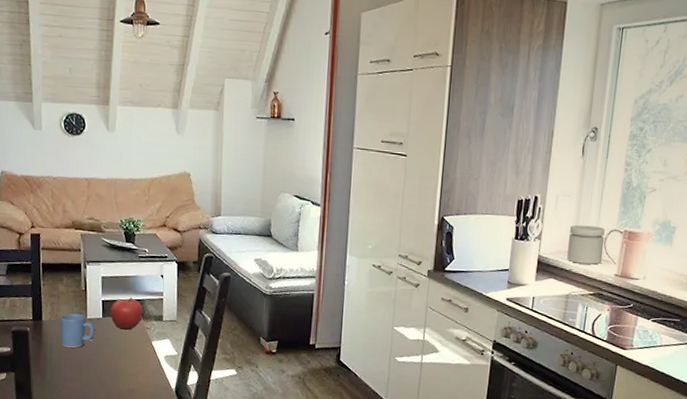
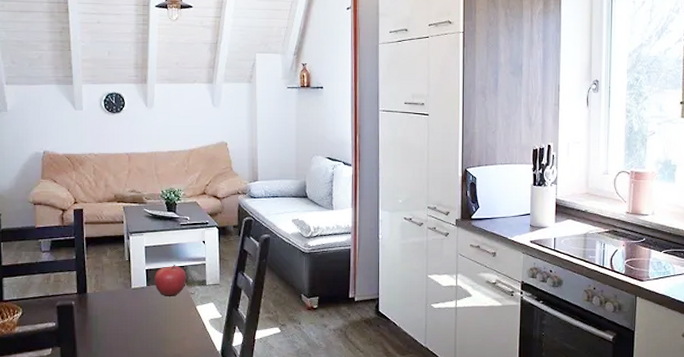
mug: present [60,313,95,349] -> none [105,284,139,319]
jar: present [567,225,605,265] -> none [581,169,614,204]

